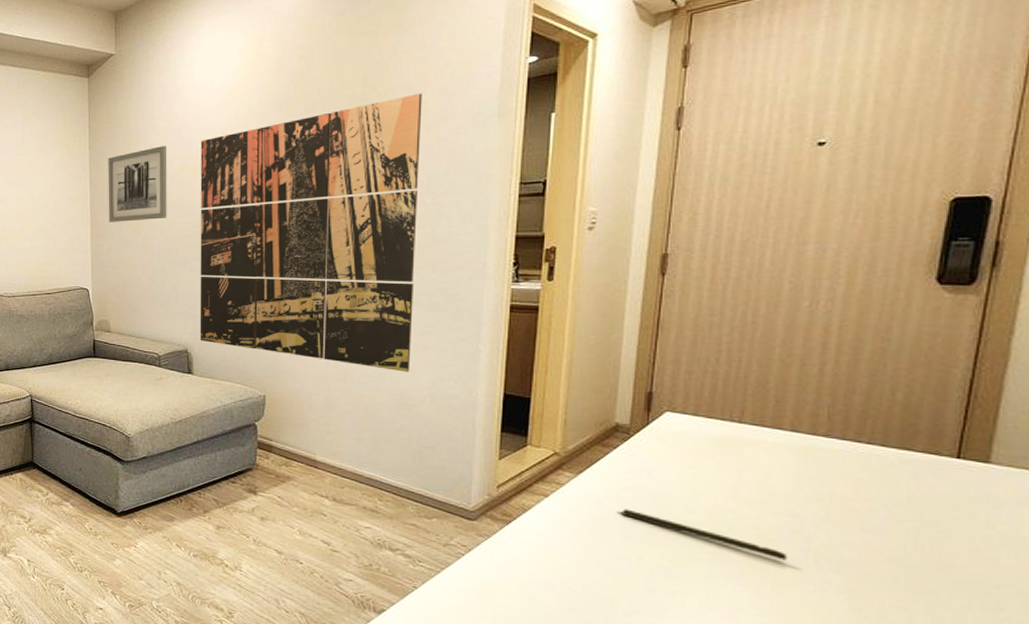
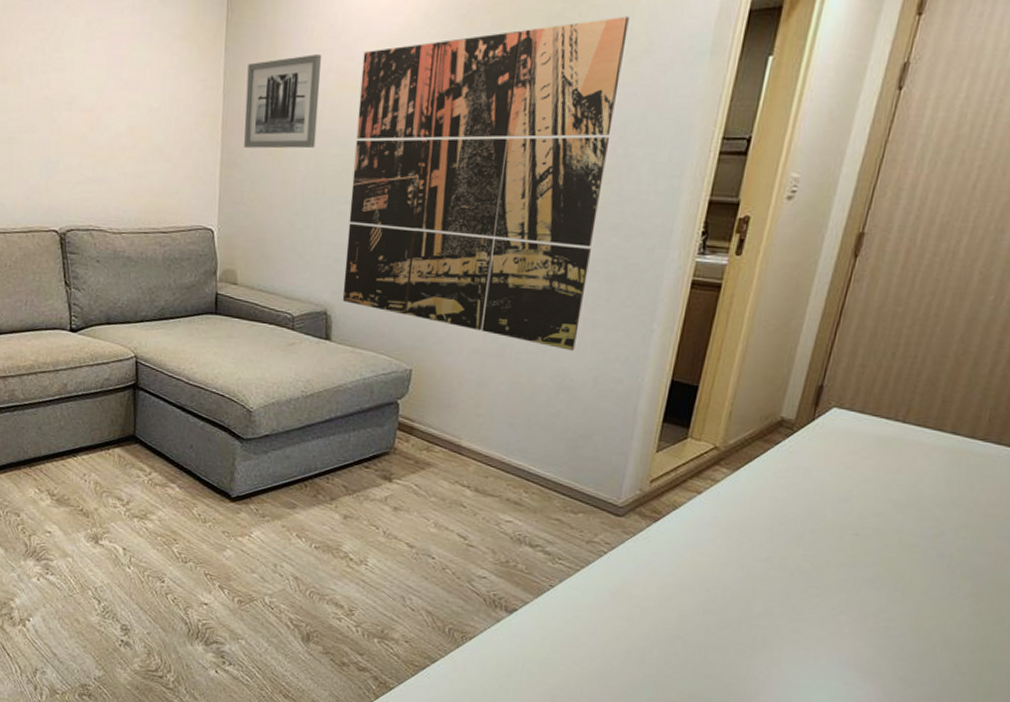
pen: present [616,509,788,561] -> none [767,509,924,566]

